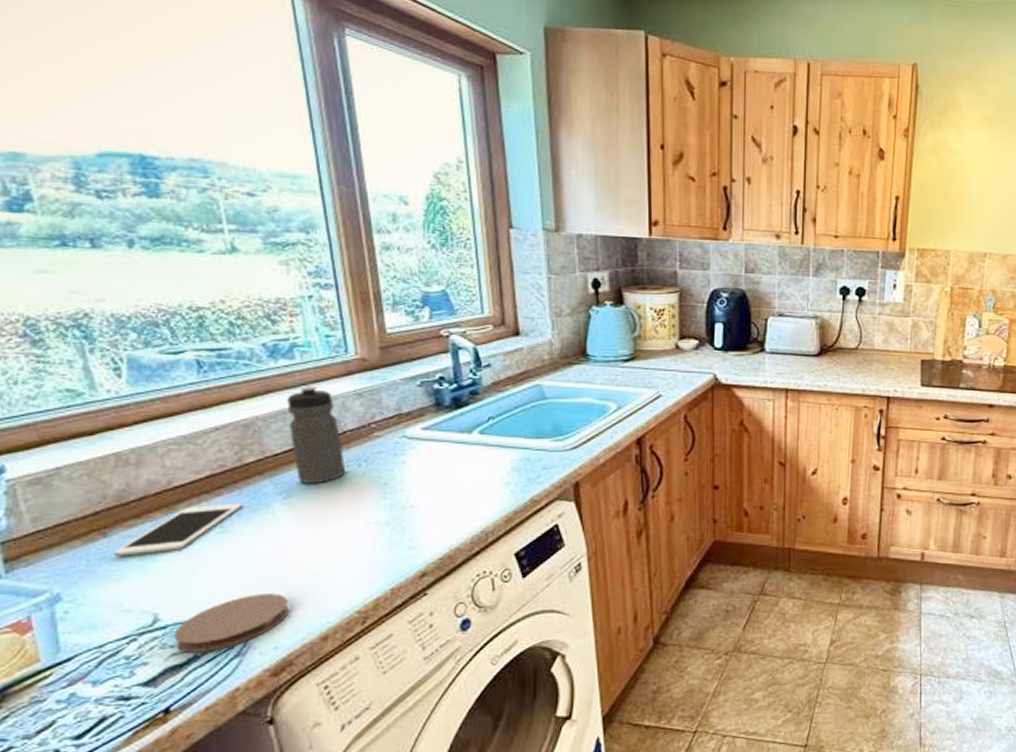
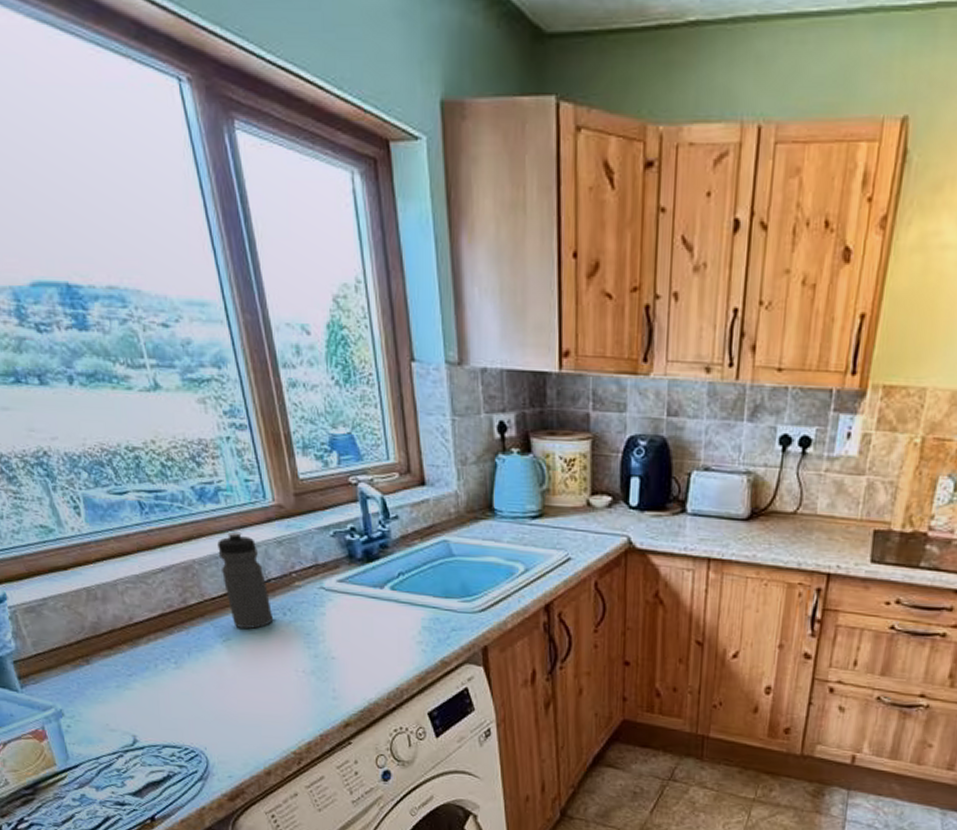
cell phone: present [114,503,242,557] -> none [97,642,191,683]
coaster: present [175,593,290,653] -> none [151,727,238,774]

